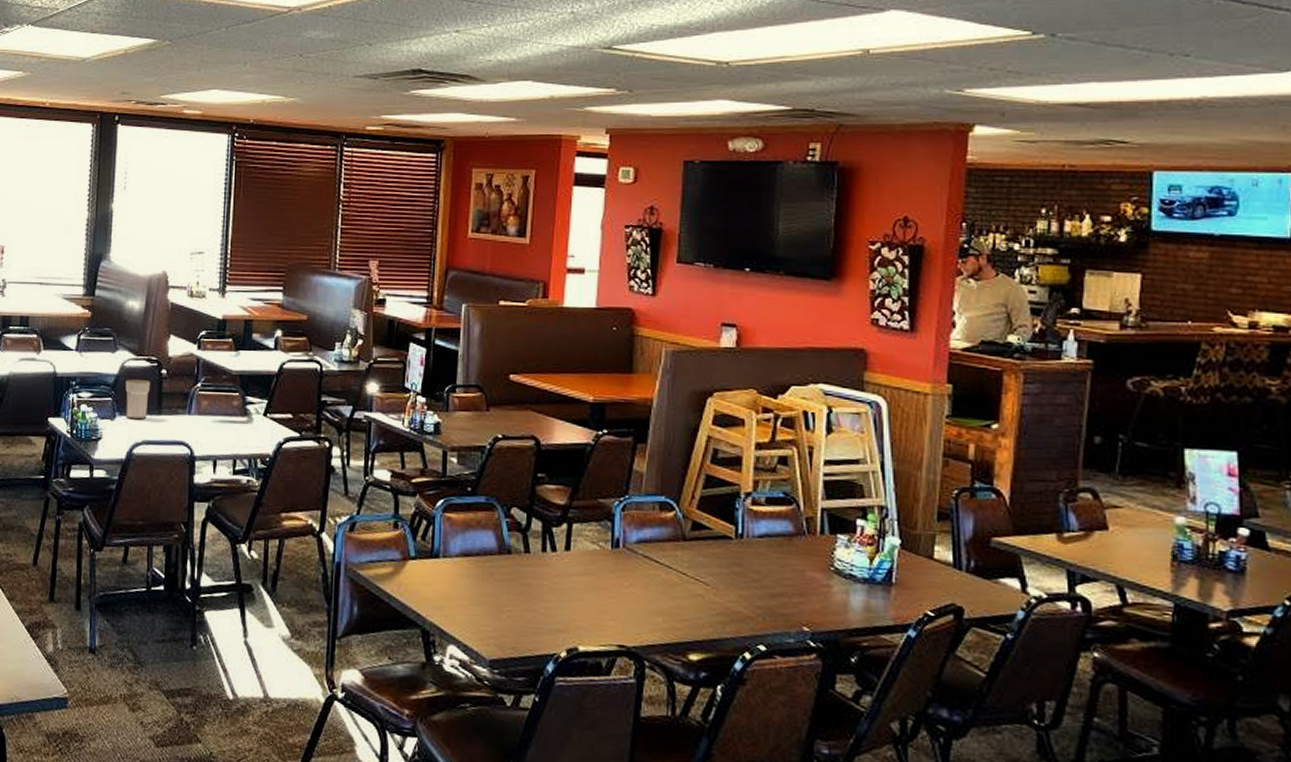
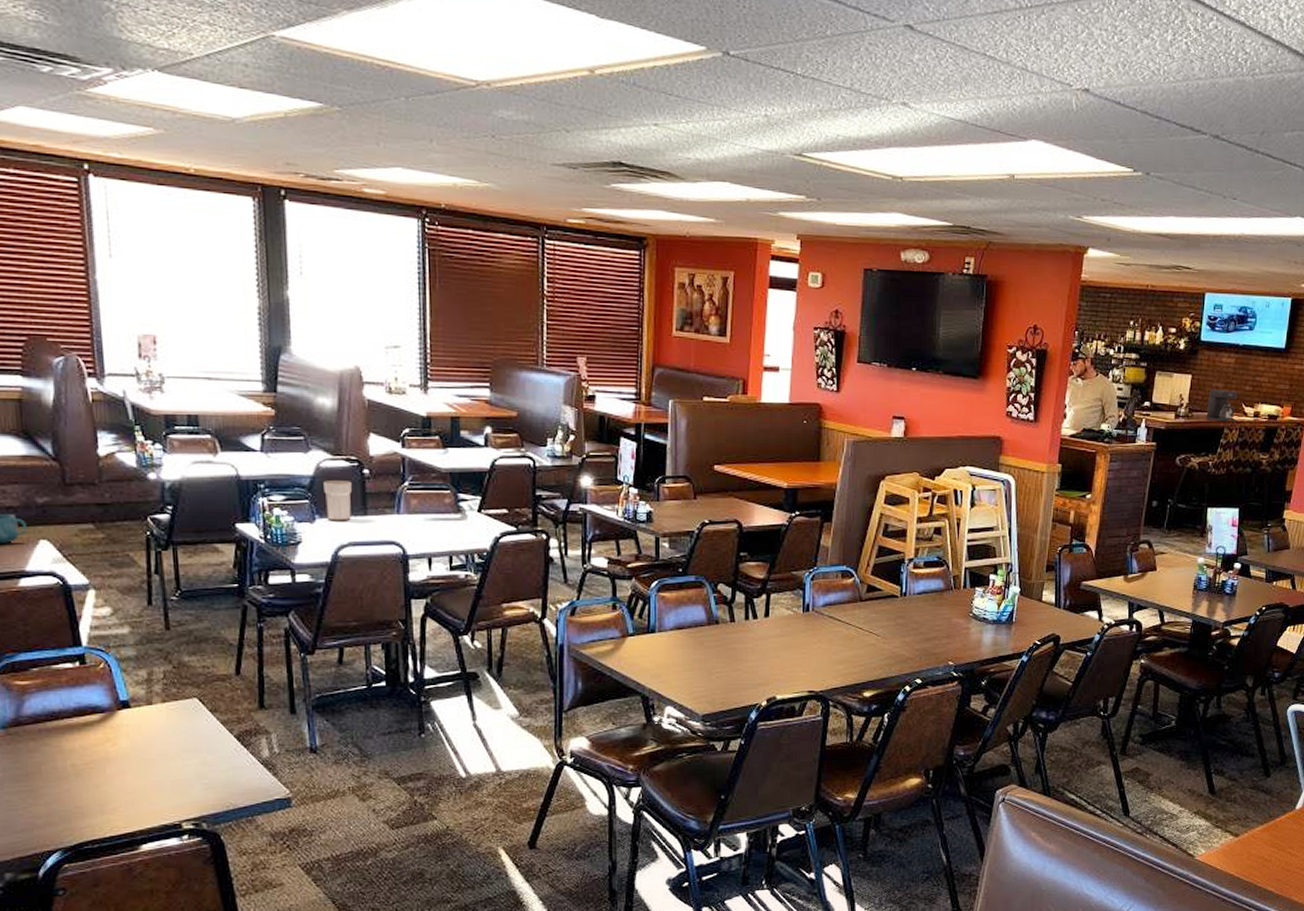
coffee maker: none [1169,292,1221,337] -> present [1206,389,1237,424]

